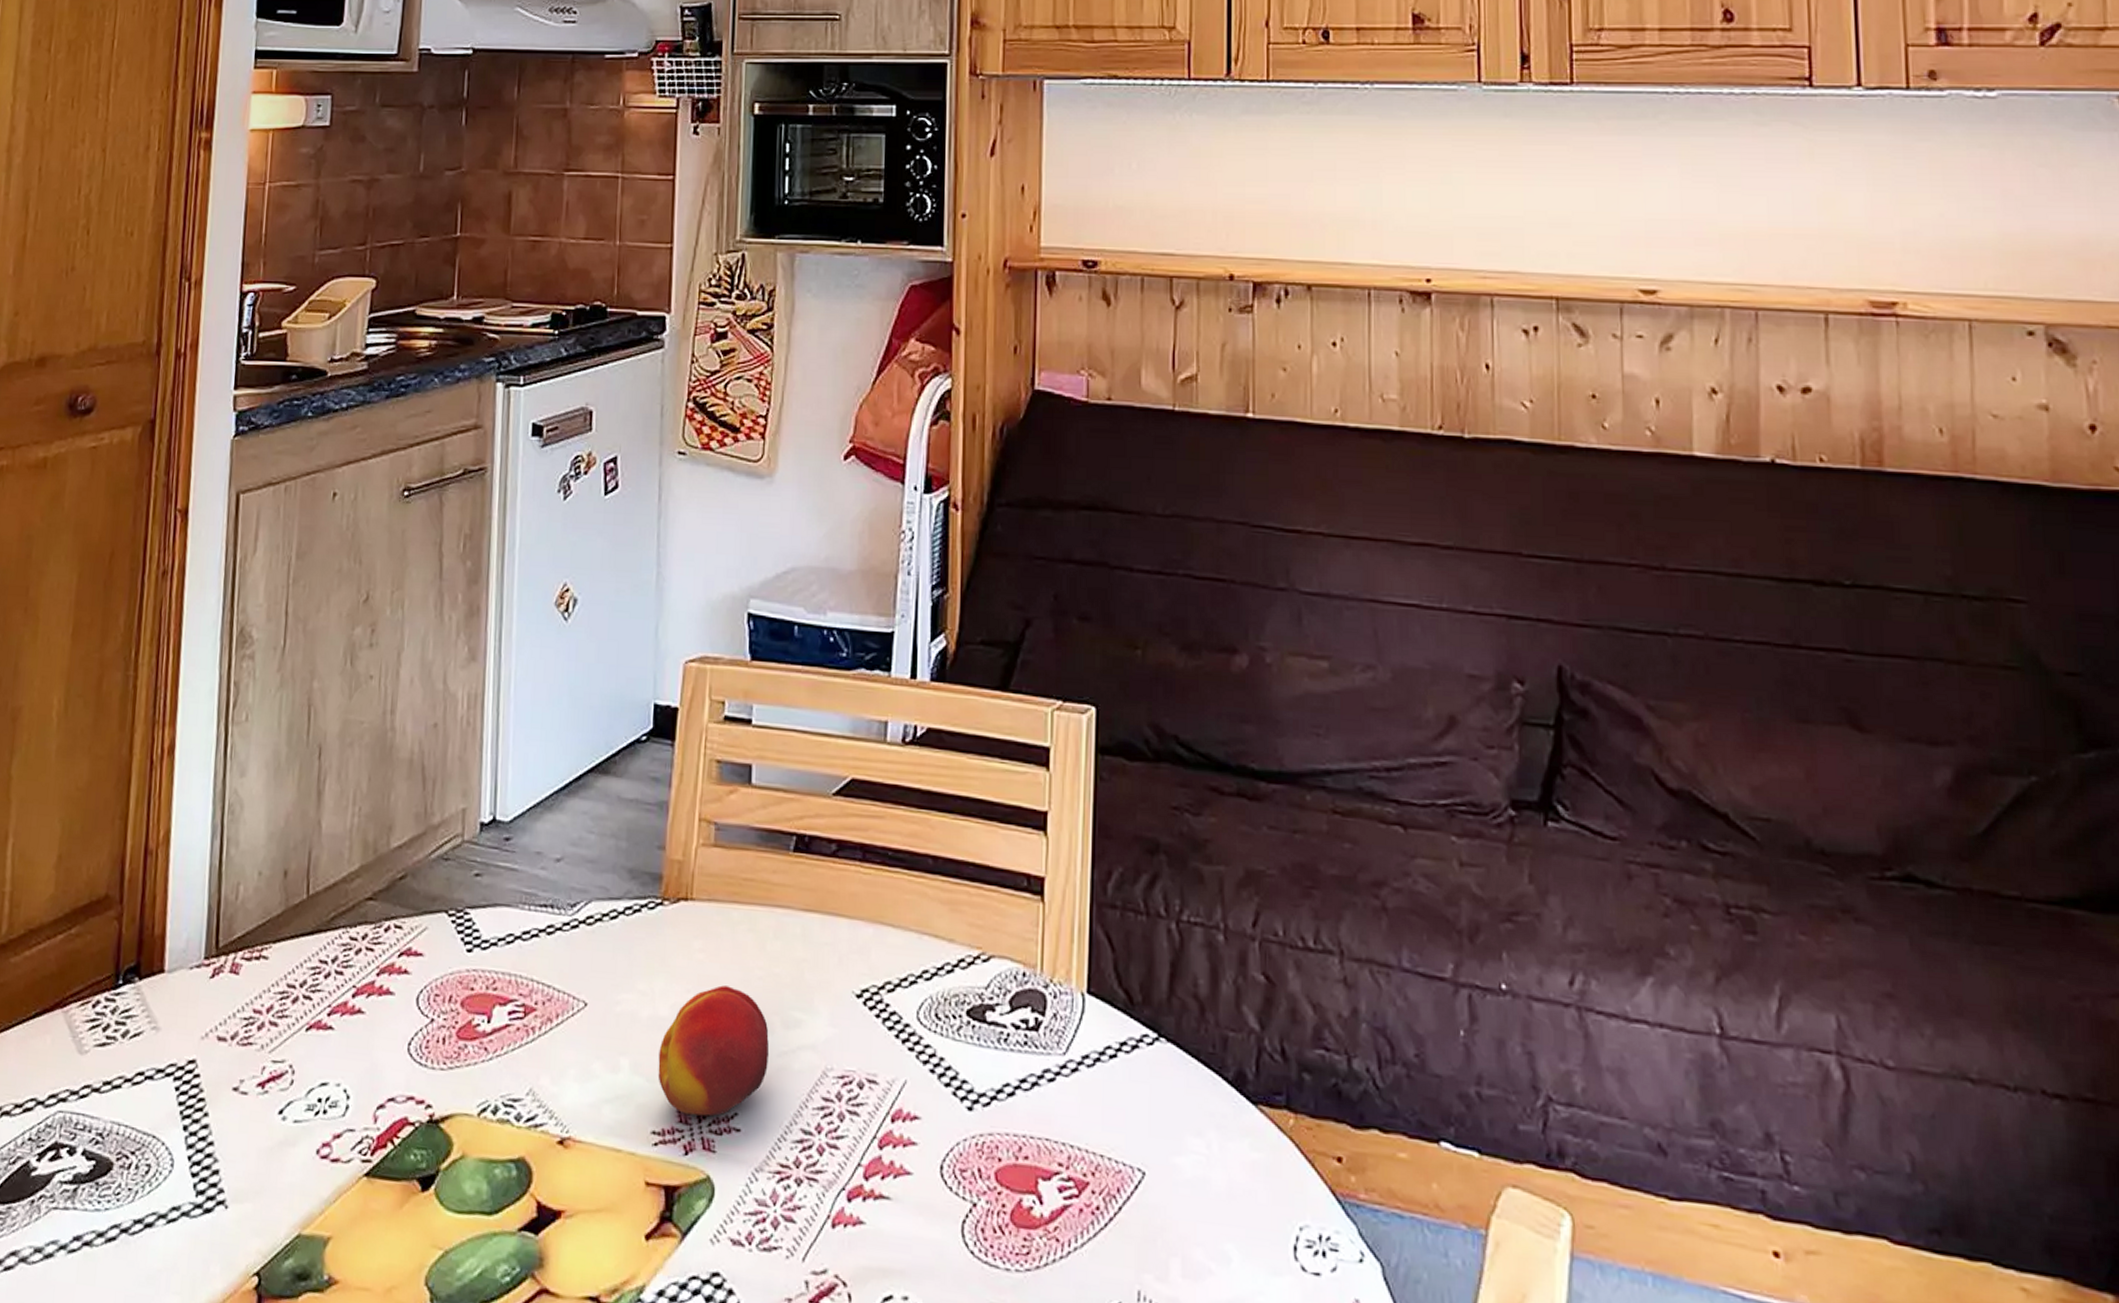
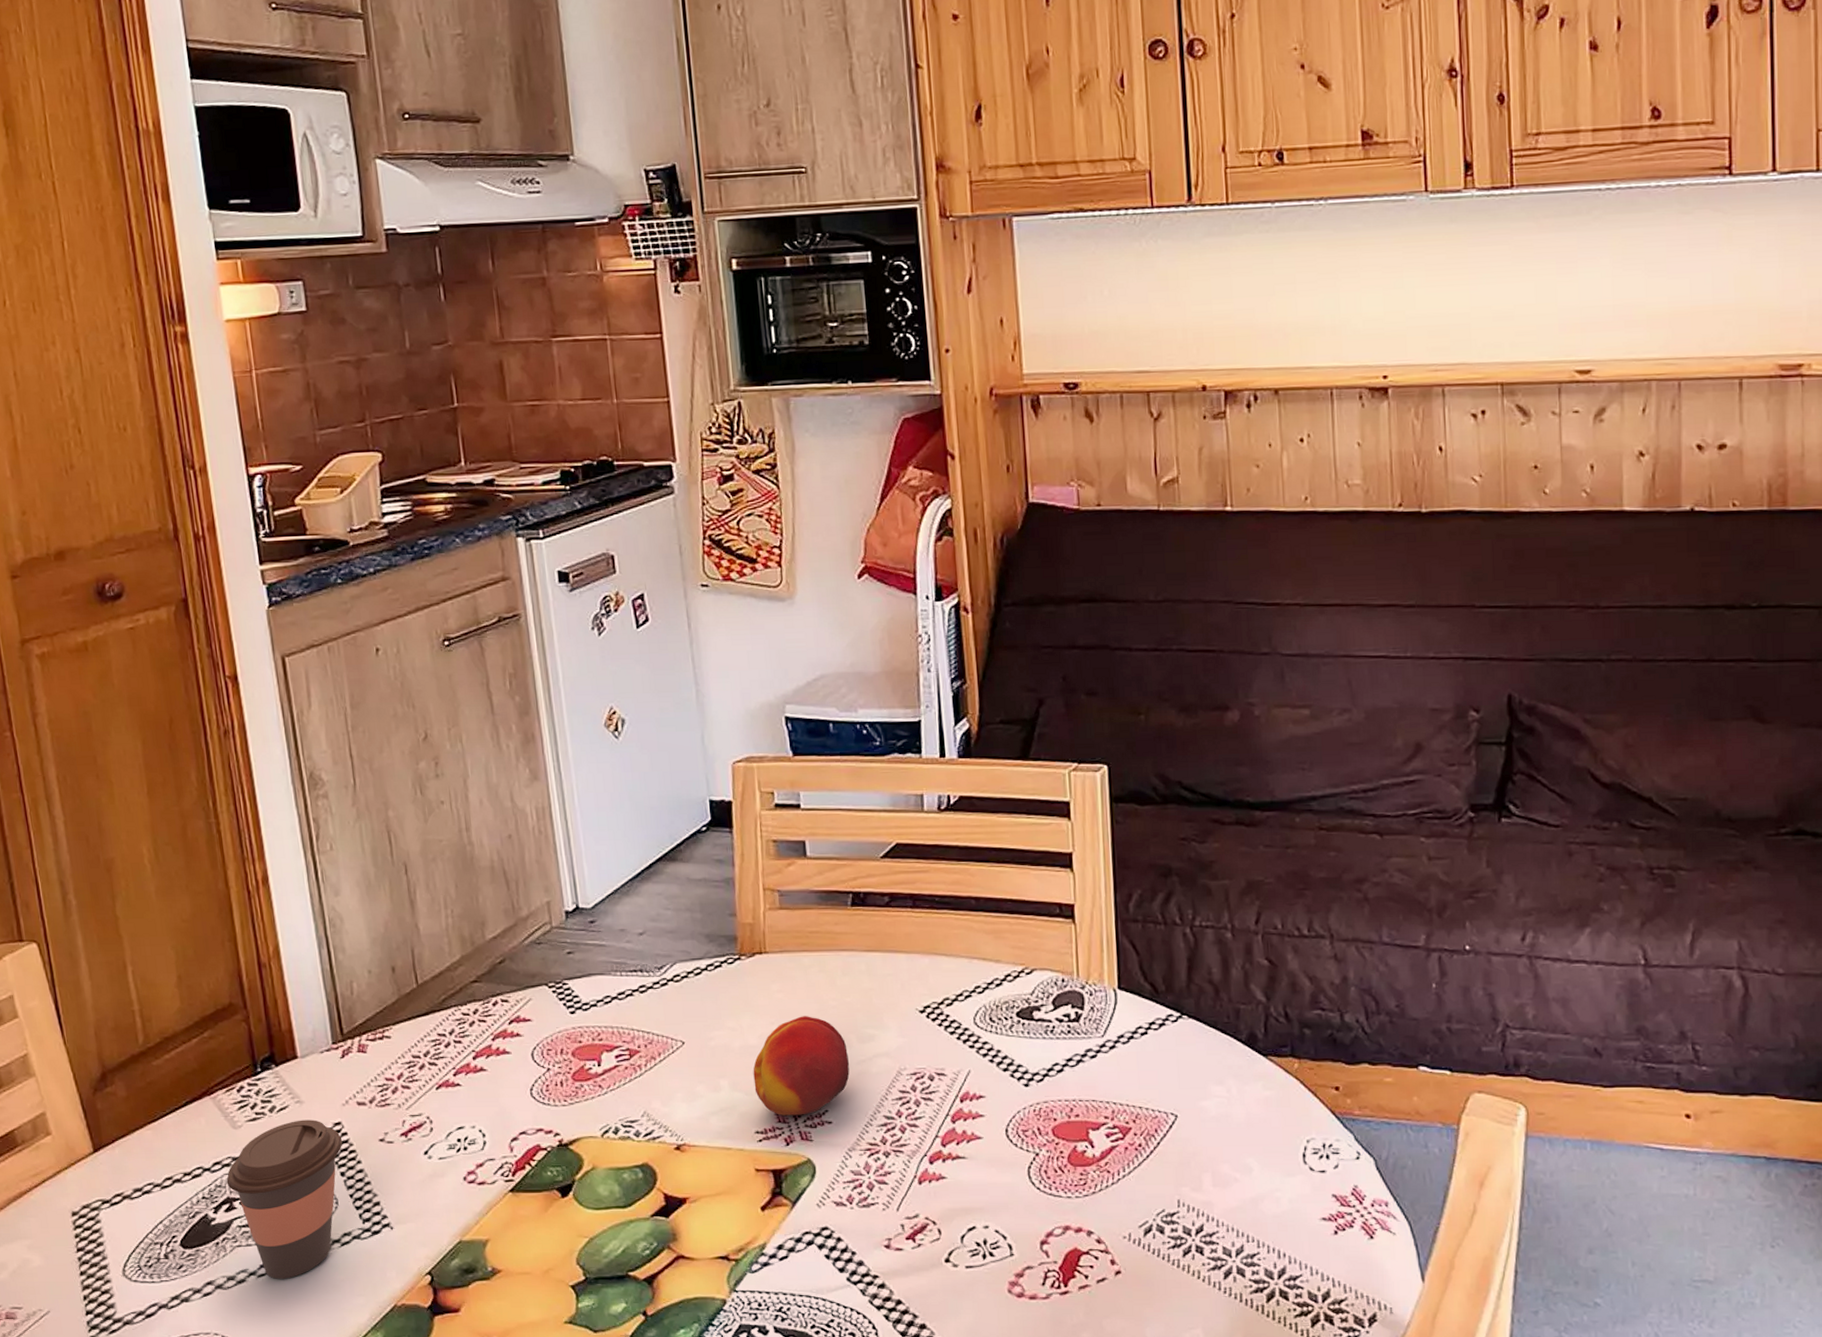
coffee cup: none [58,1051,193,1260] -> present [226,1120,343,1279]

